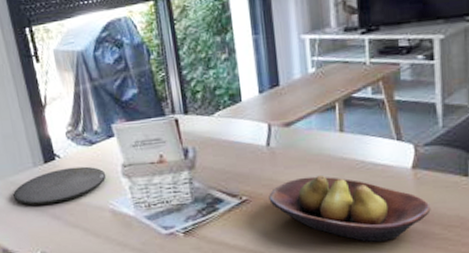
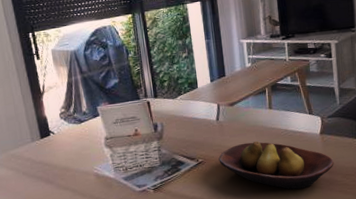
plate: present [13,166,107,205] -> none [13,140,92,173]

